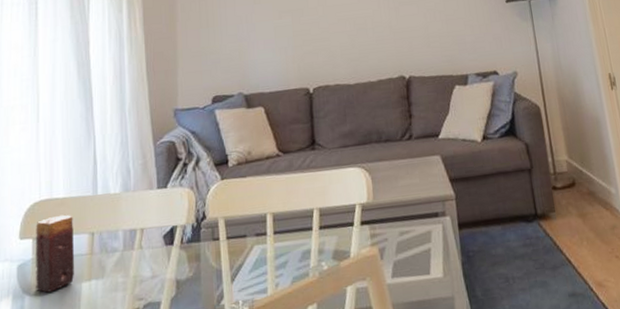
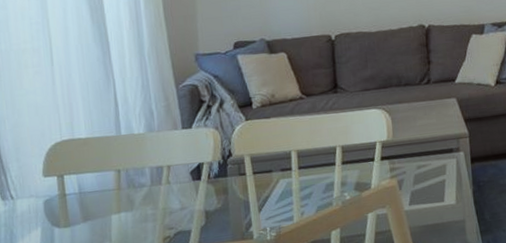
candle: present [36,214,75,293] -> none [59,153,103,225]

